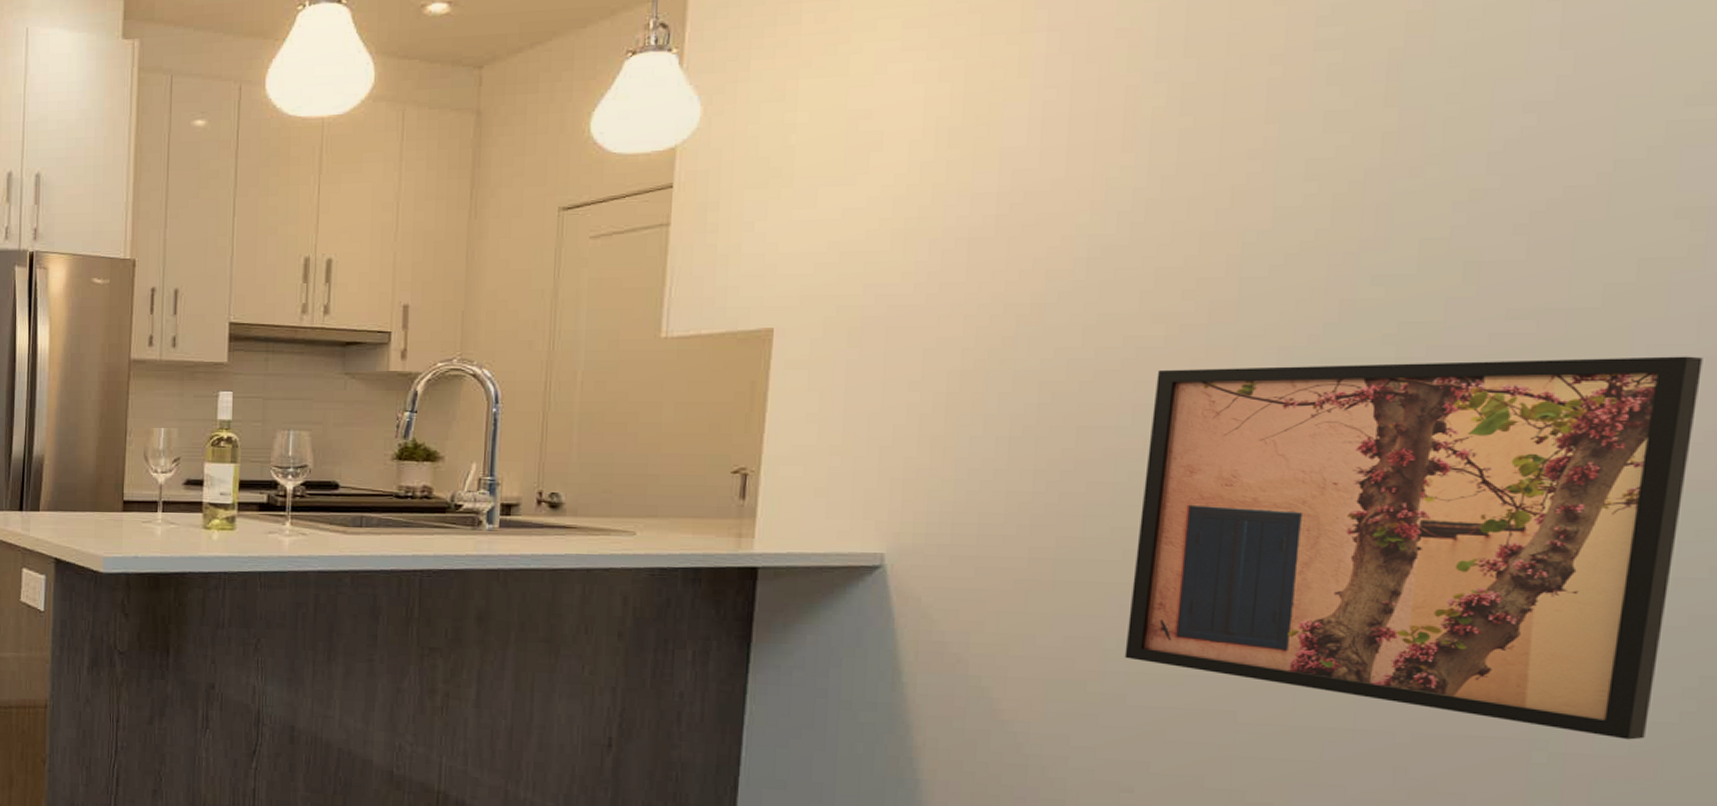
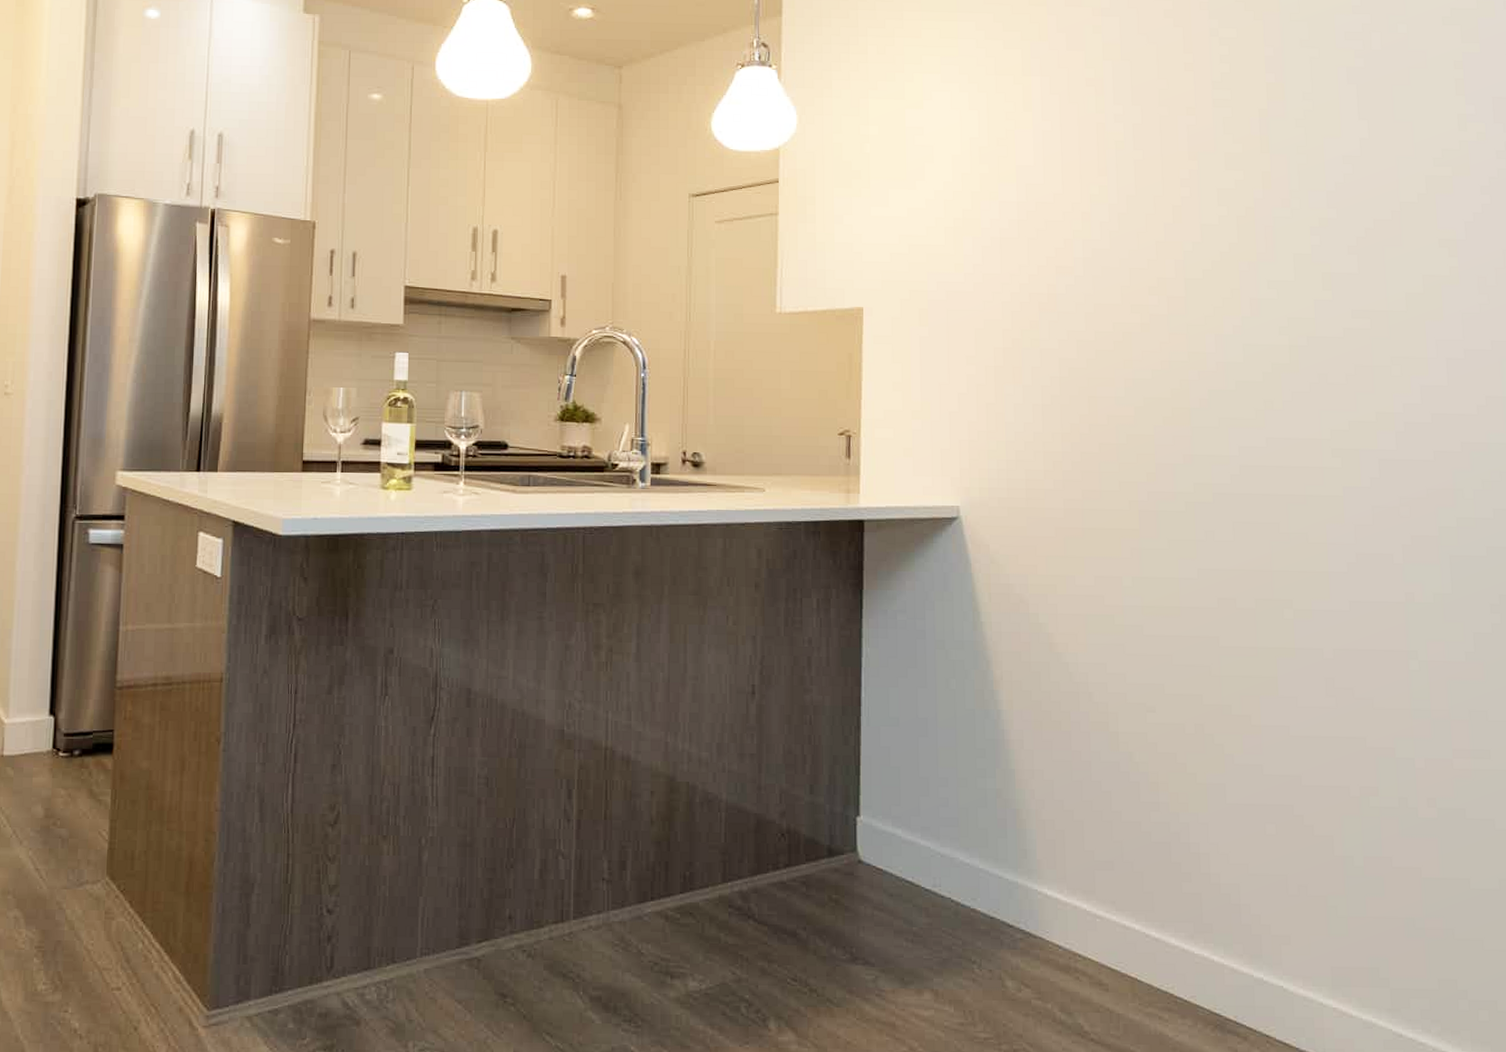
wall art: present [1124,356,1703,740] -> none [1138,349,1474,648]

